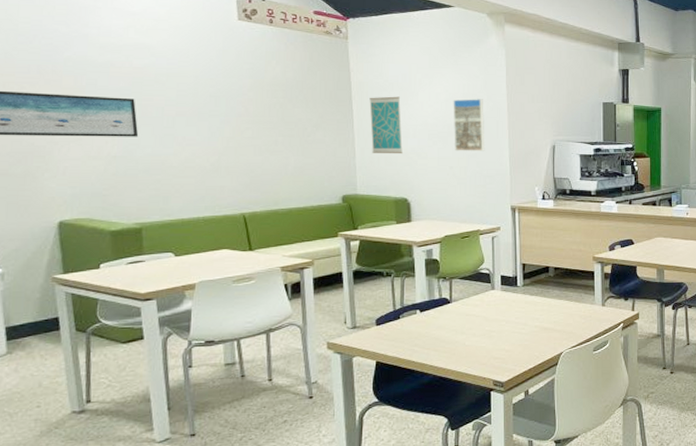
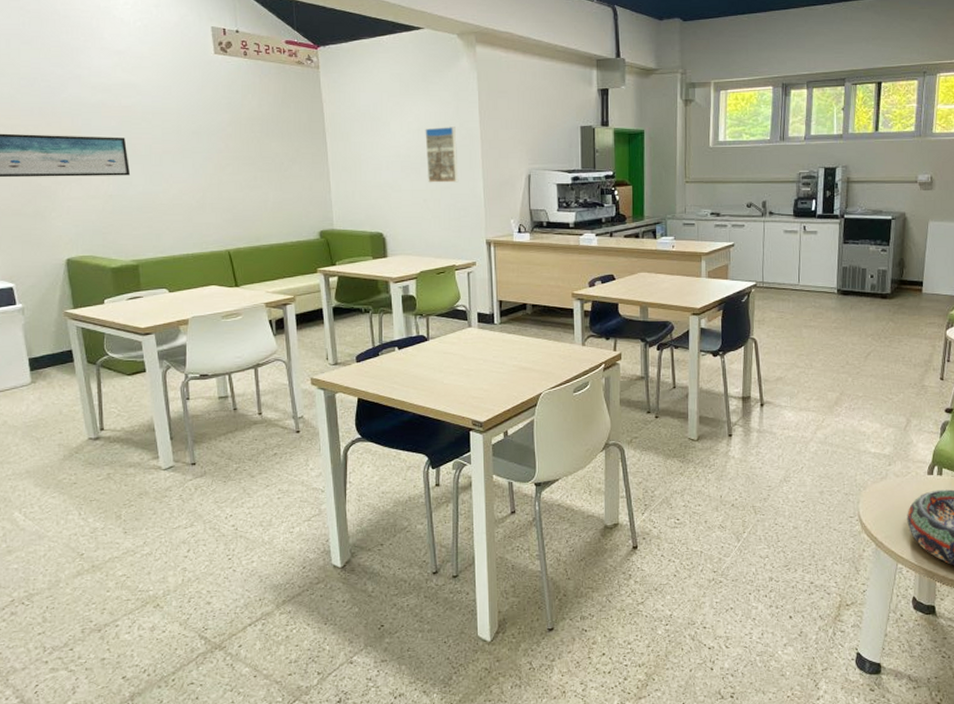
wall art: present [369,96,403,153] -> none [342,127,376,187]

